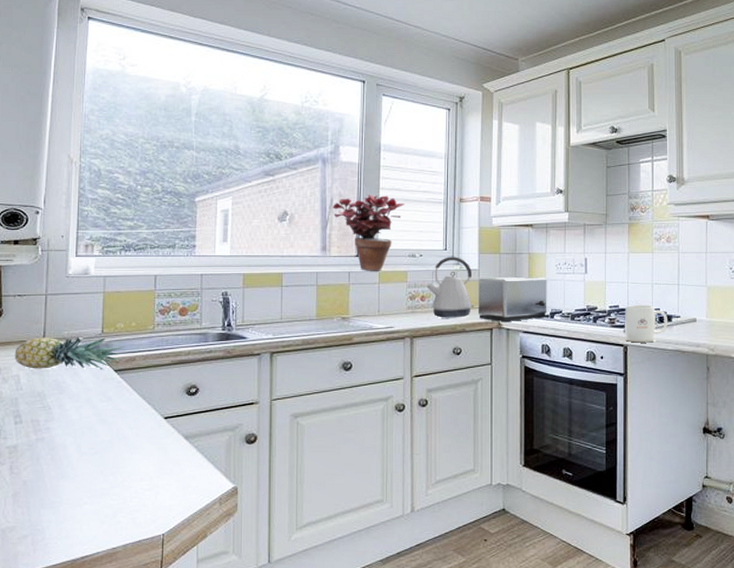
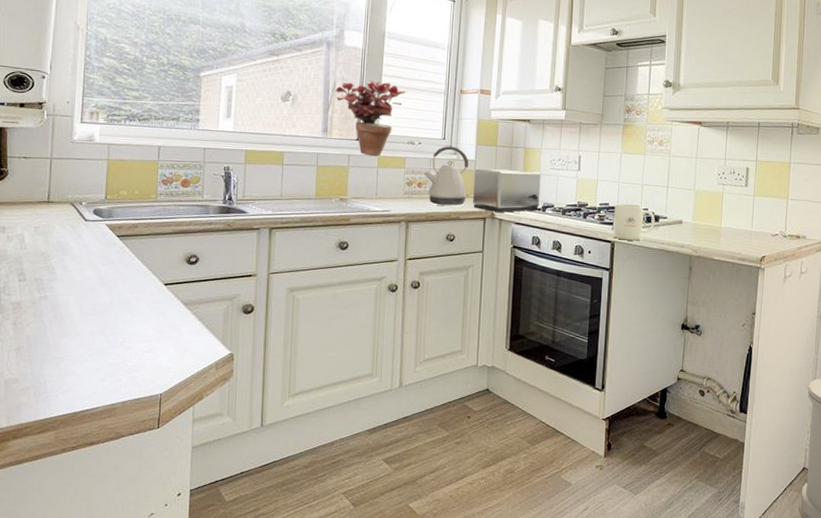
fruit: present [14,336,125,370] -> none [19,200,128,235]

